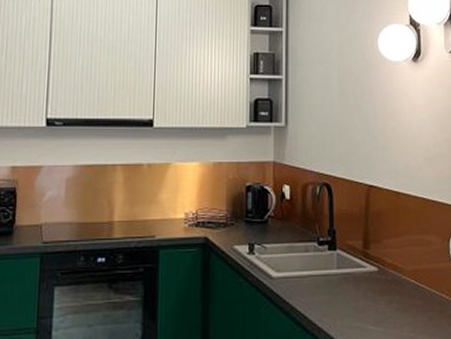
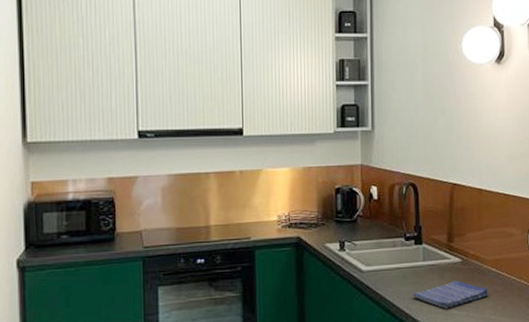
dish towel: none [325,291,407,324] -> present [412,280,489,309]

